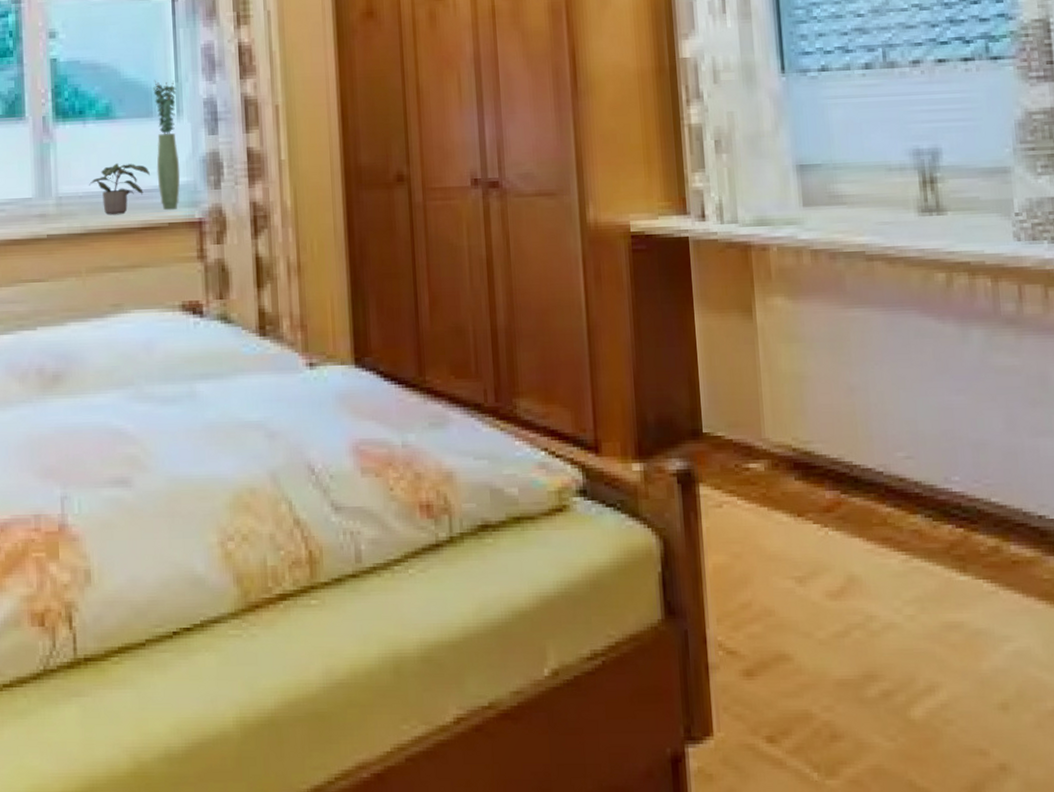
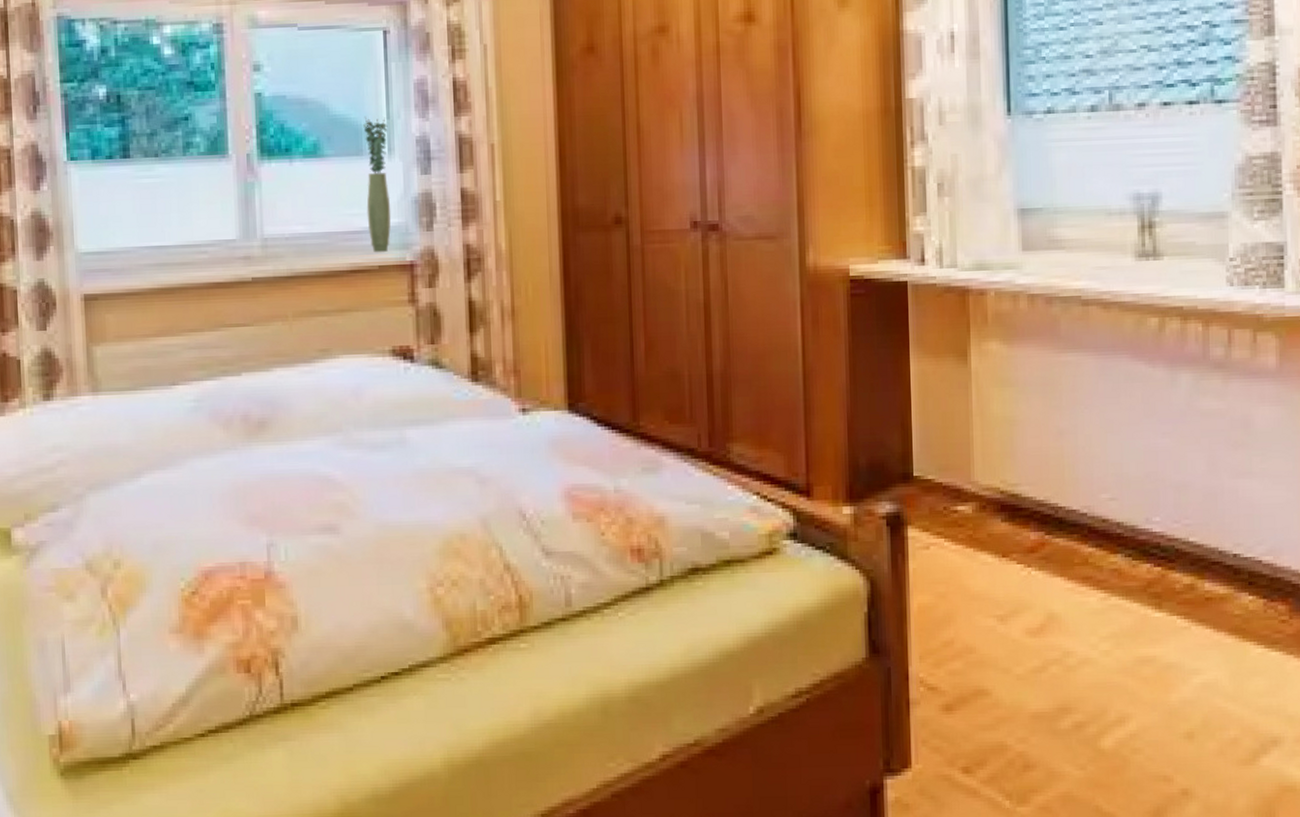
potted plant: present [89,163,150,216] -> none [296,203,359,258]

